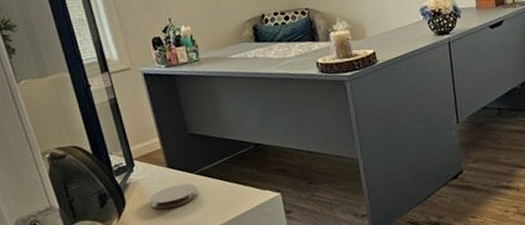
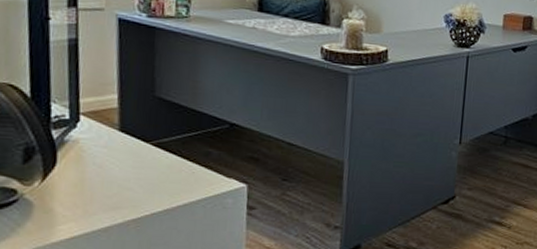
coaster: present [149,183,199,209] -> none [87,152,150,179]

